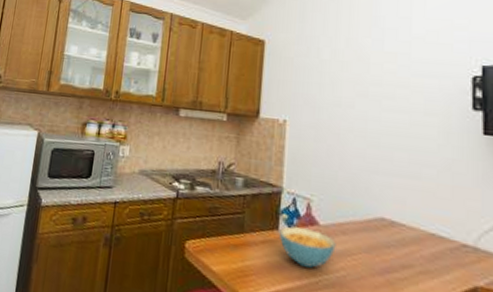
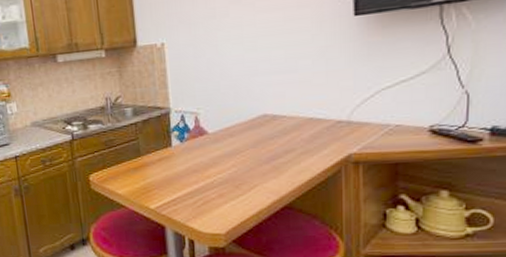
cereal bowl: present [278,225,336,268] -> none [172,139,226,172]

